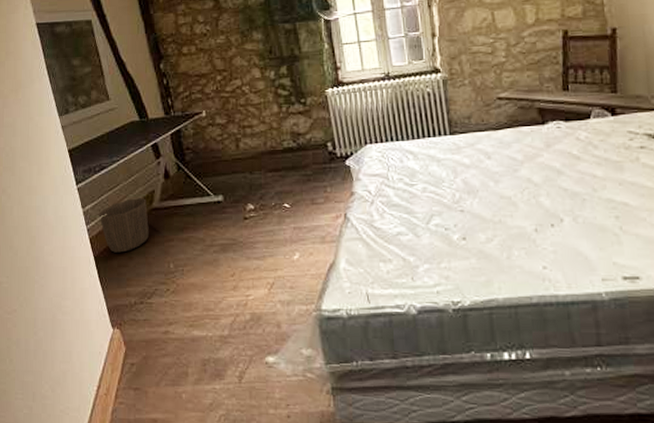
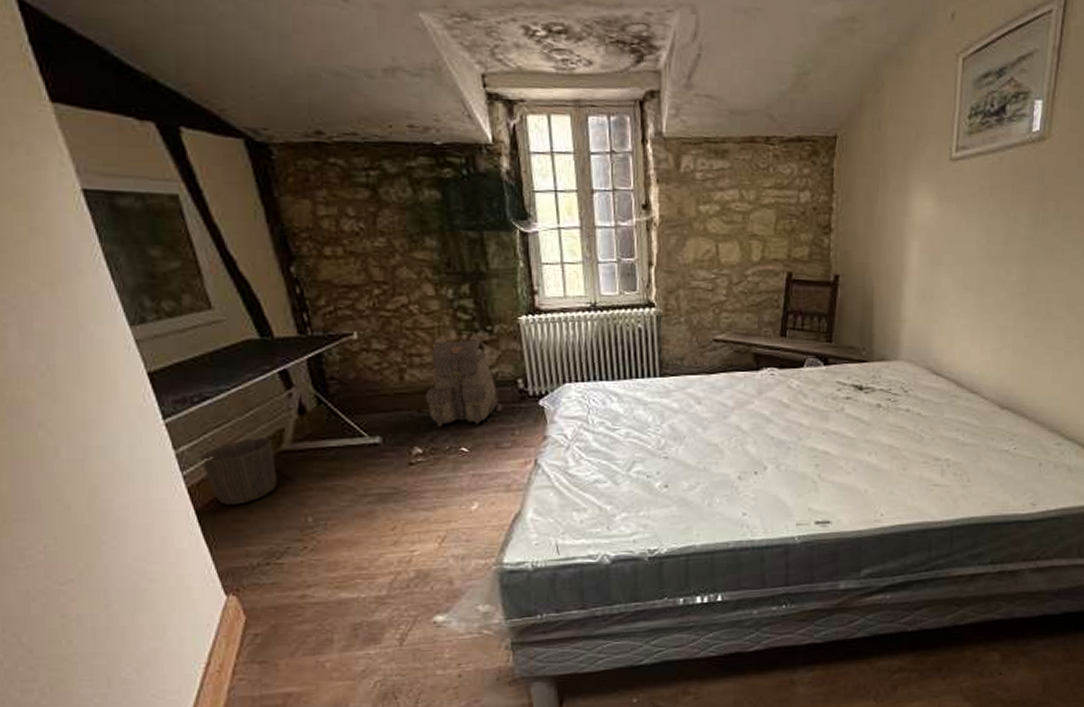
backpack: none [255,111,316,186] -> present [425,339,503,427]

